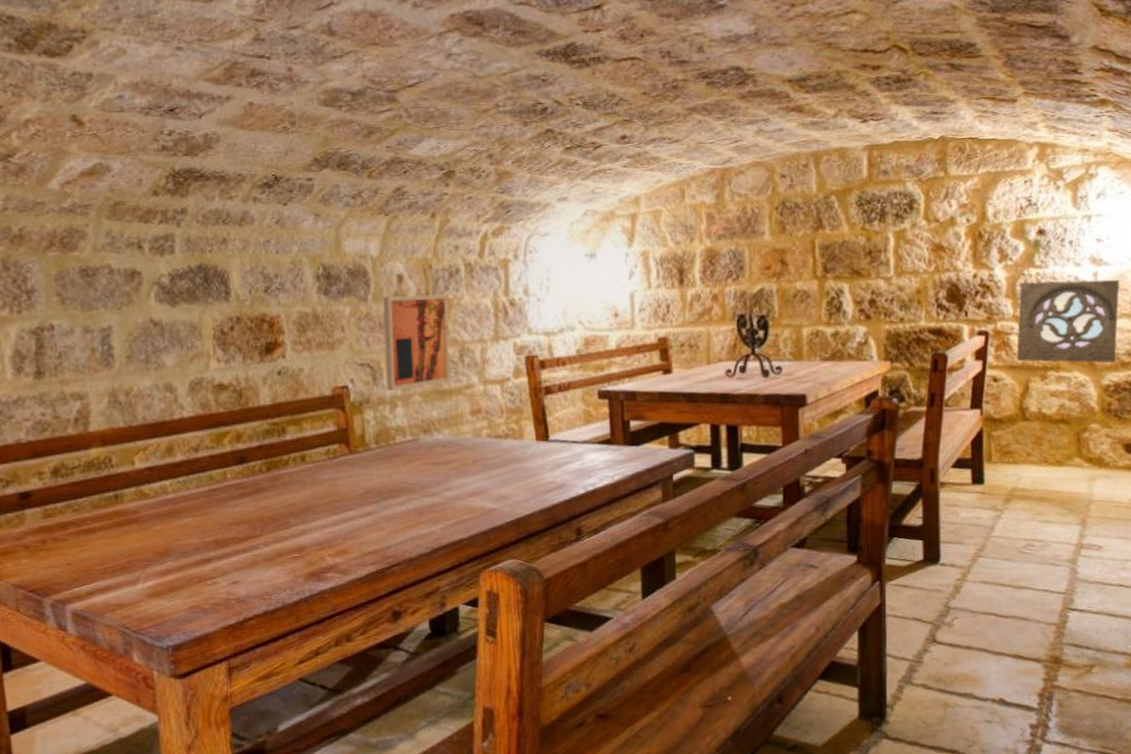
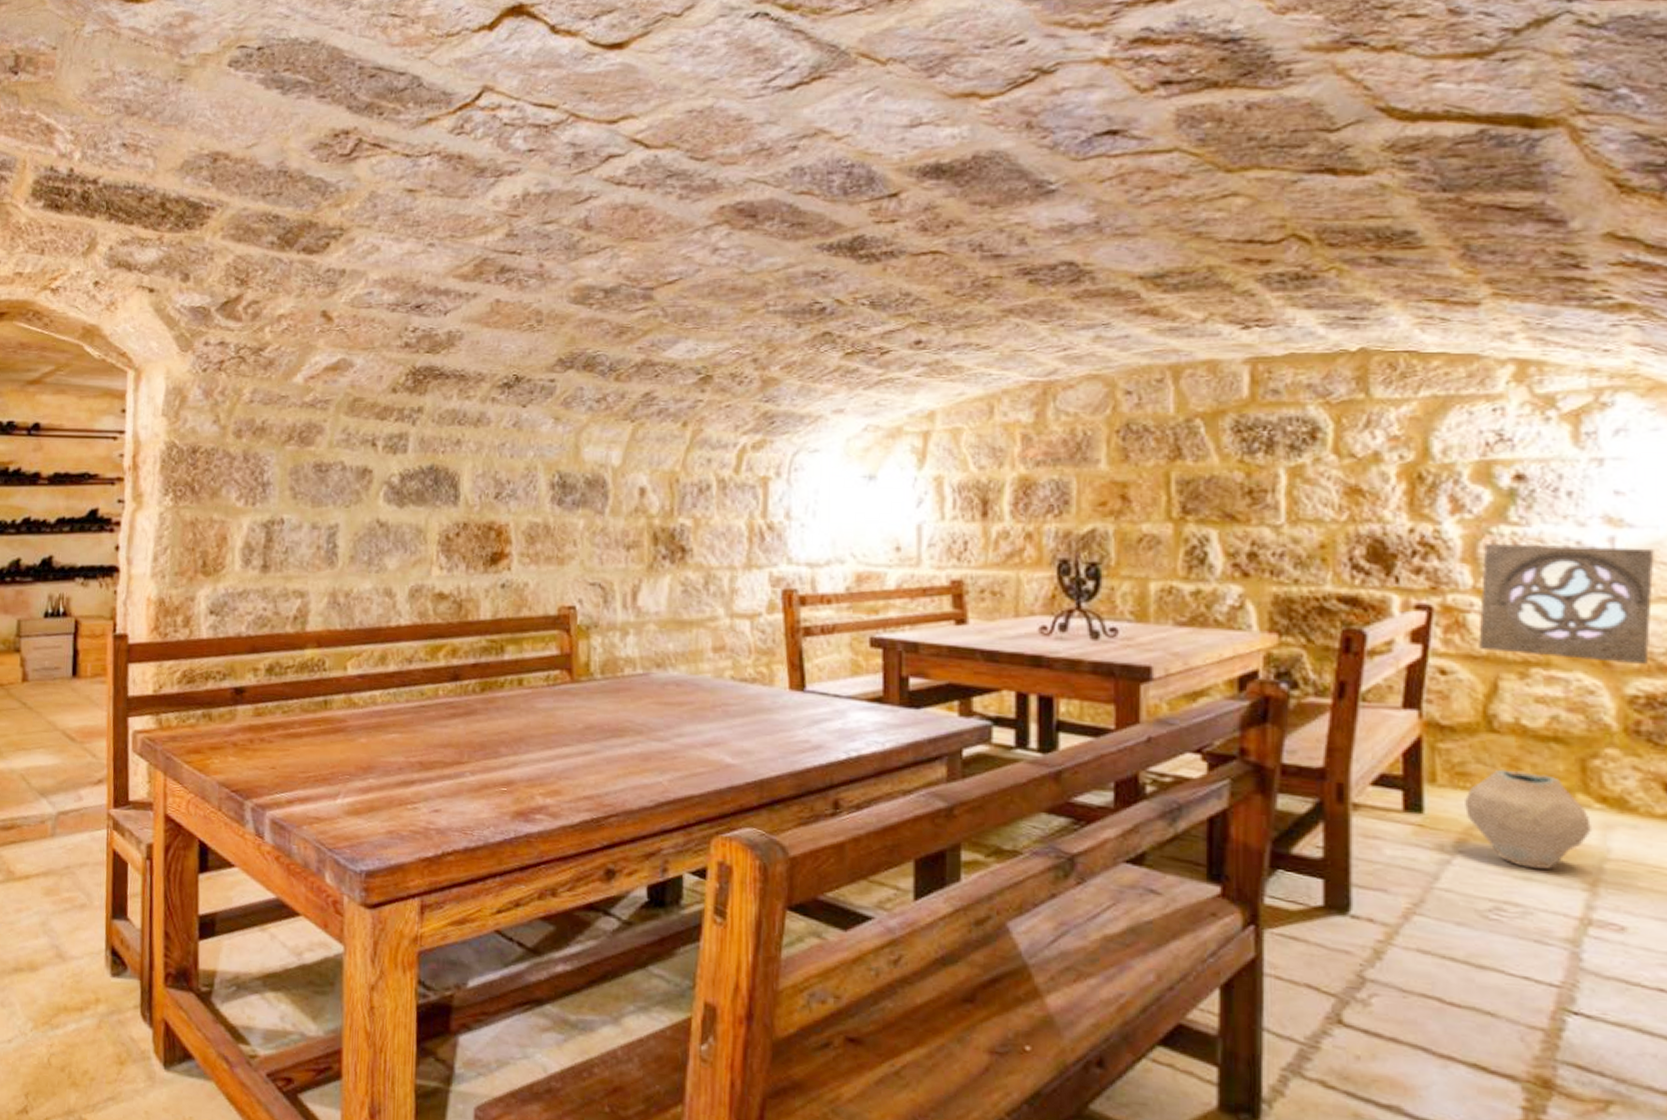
wall art: present [382,294,450,391] -> none [618,510,695,616]
vase: none [1008,446,1083,514] -> present [1463,769,1591,869]

